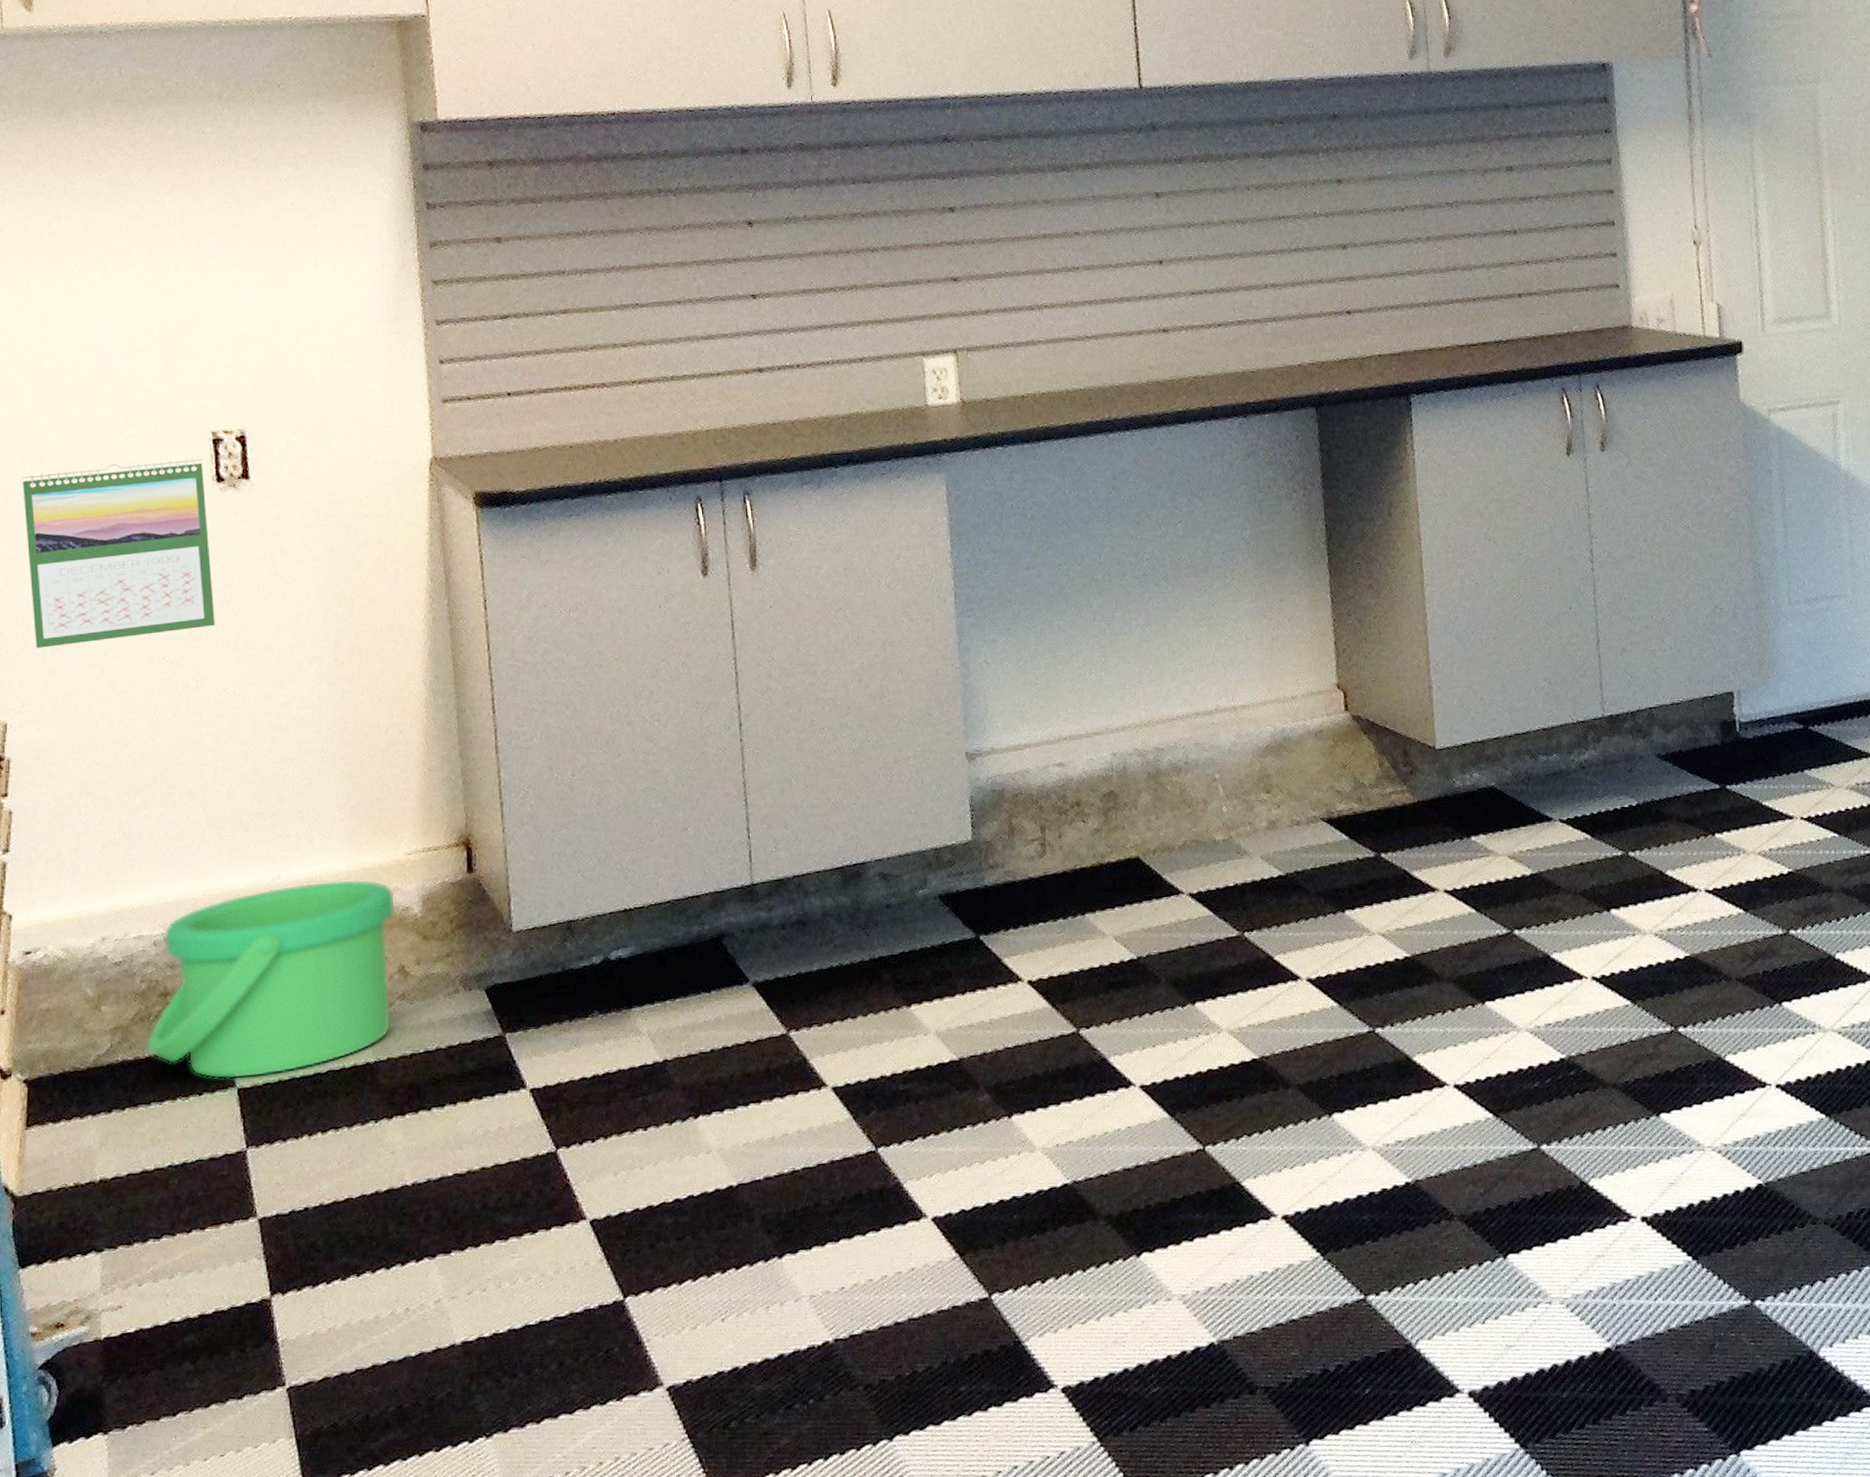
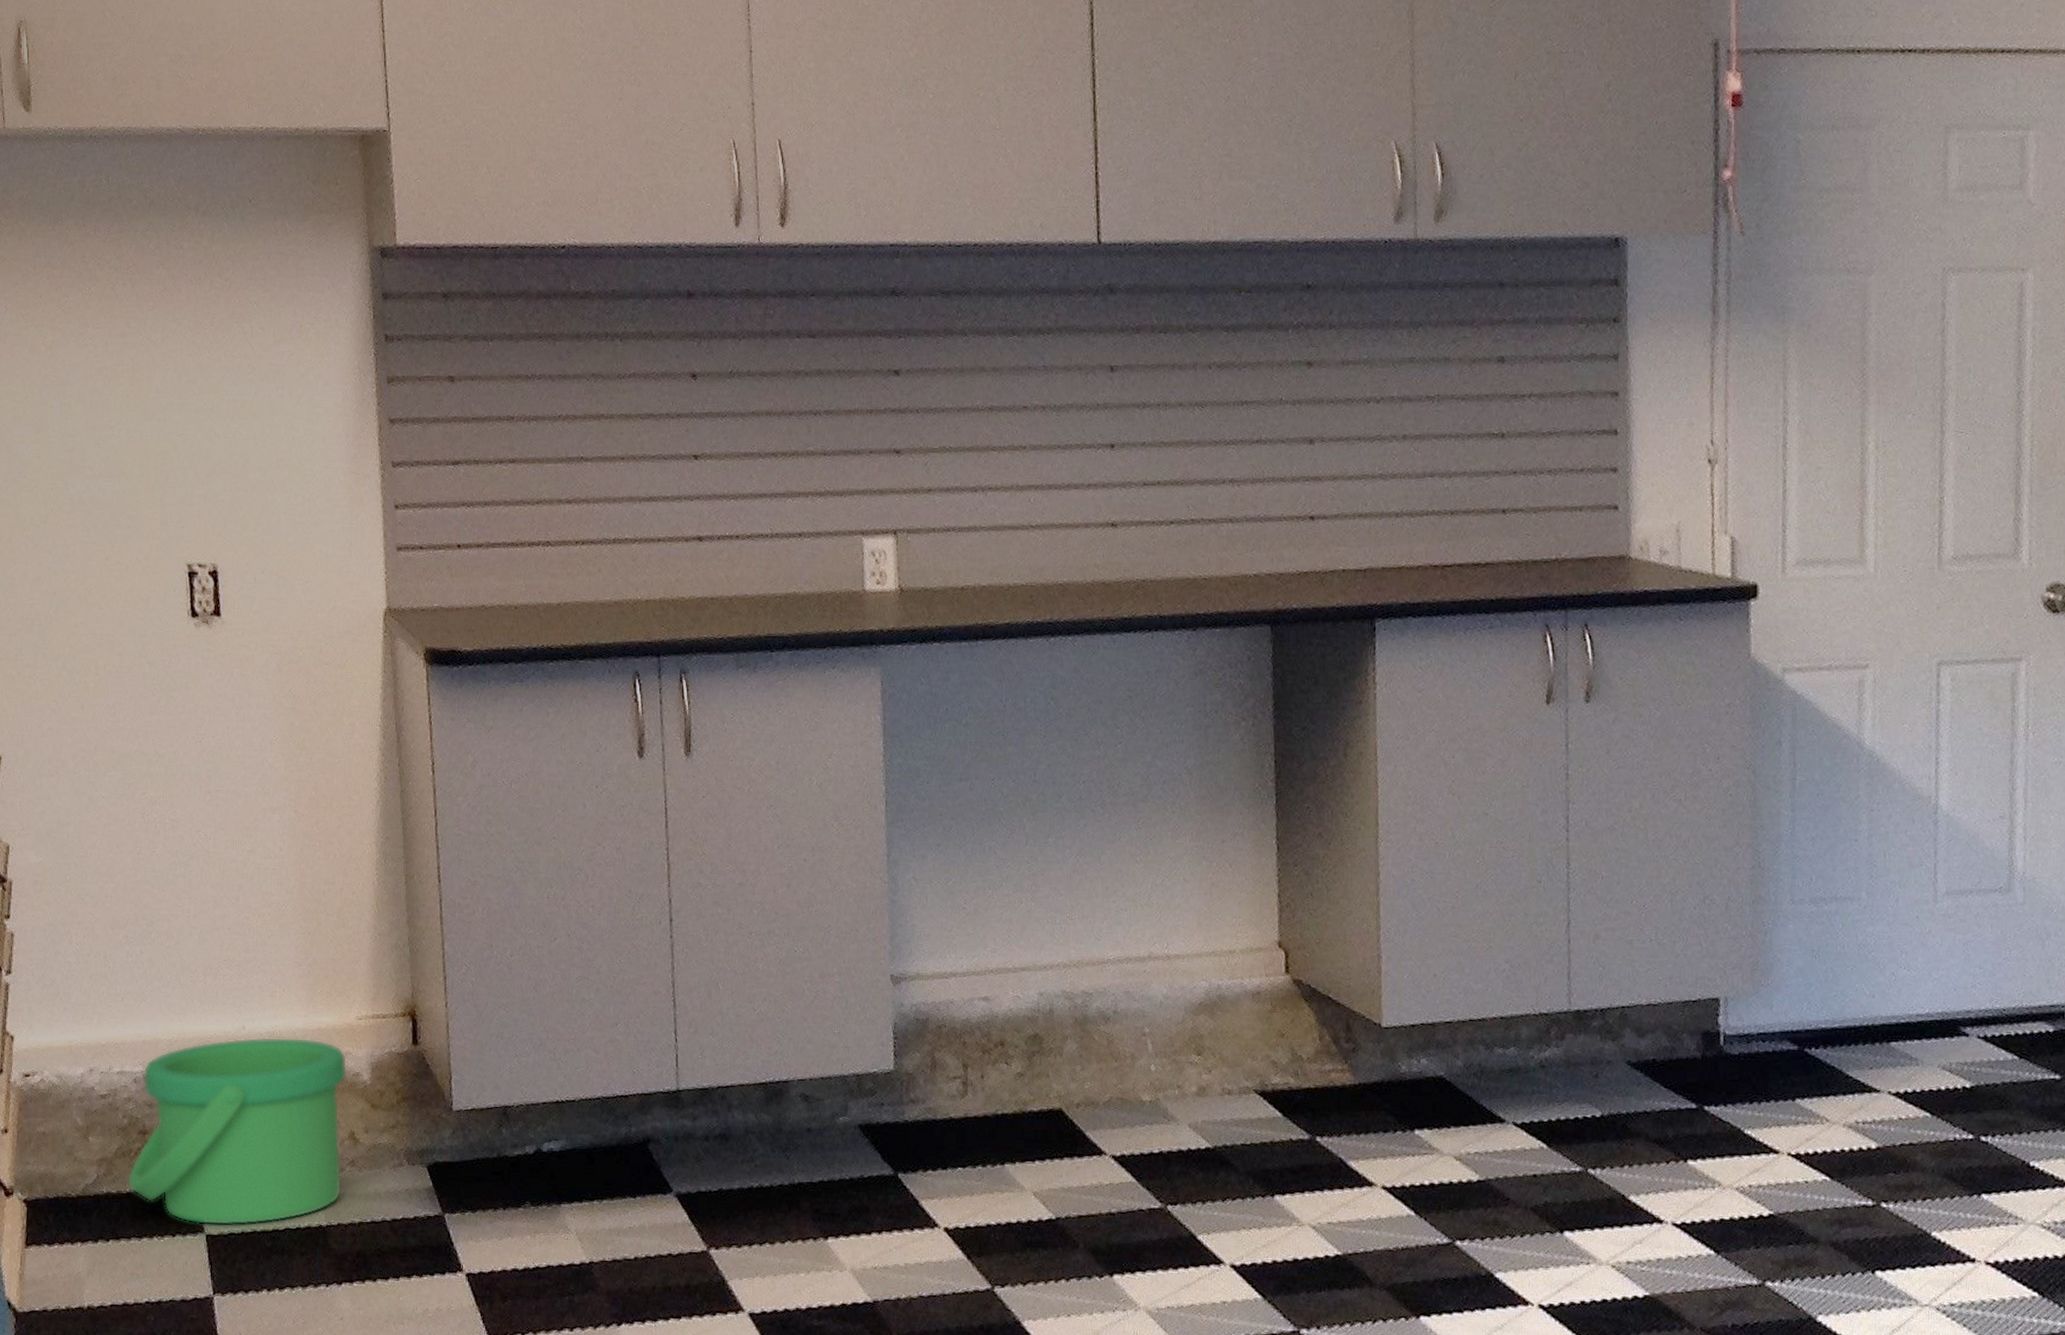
calendar: present [23,458,215,648] -> none [22,590,189,773]

